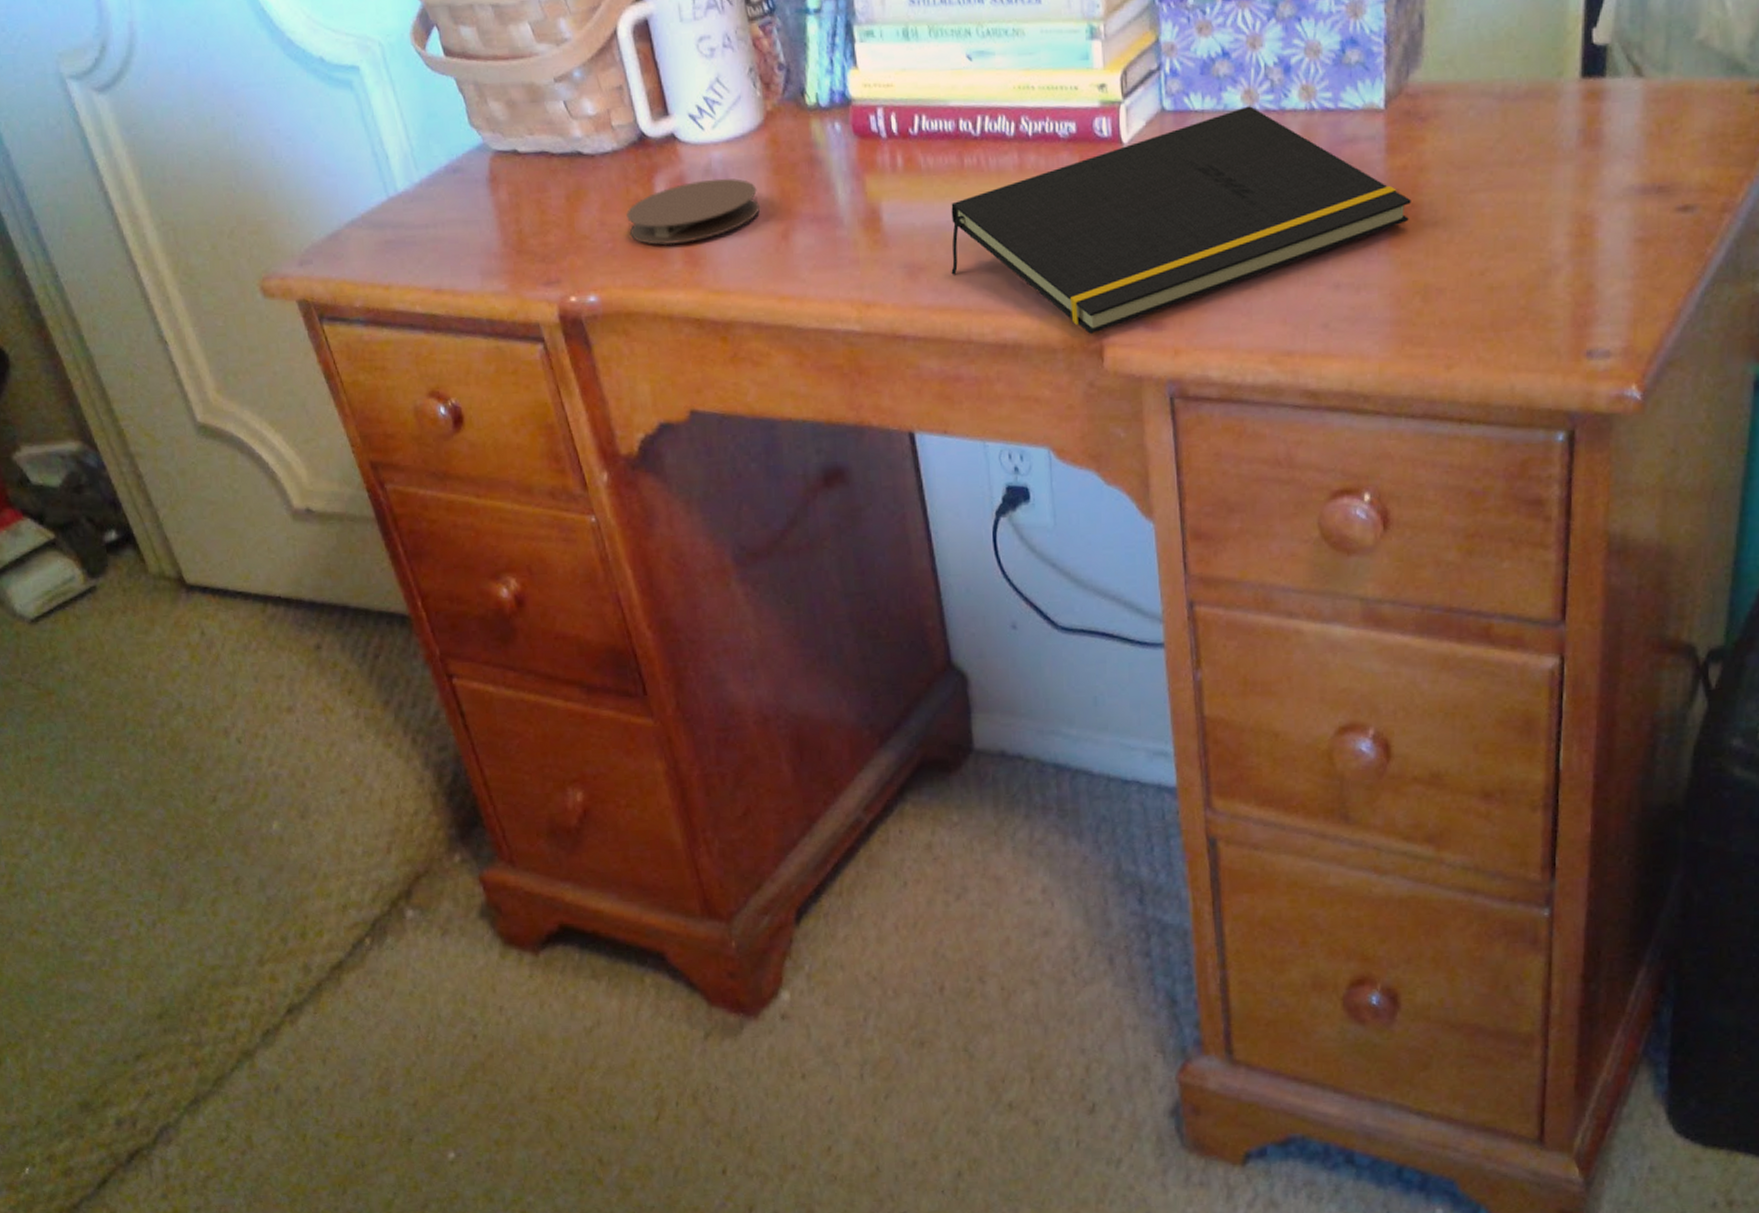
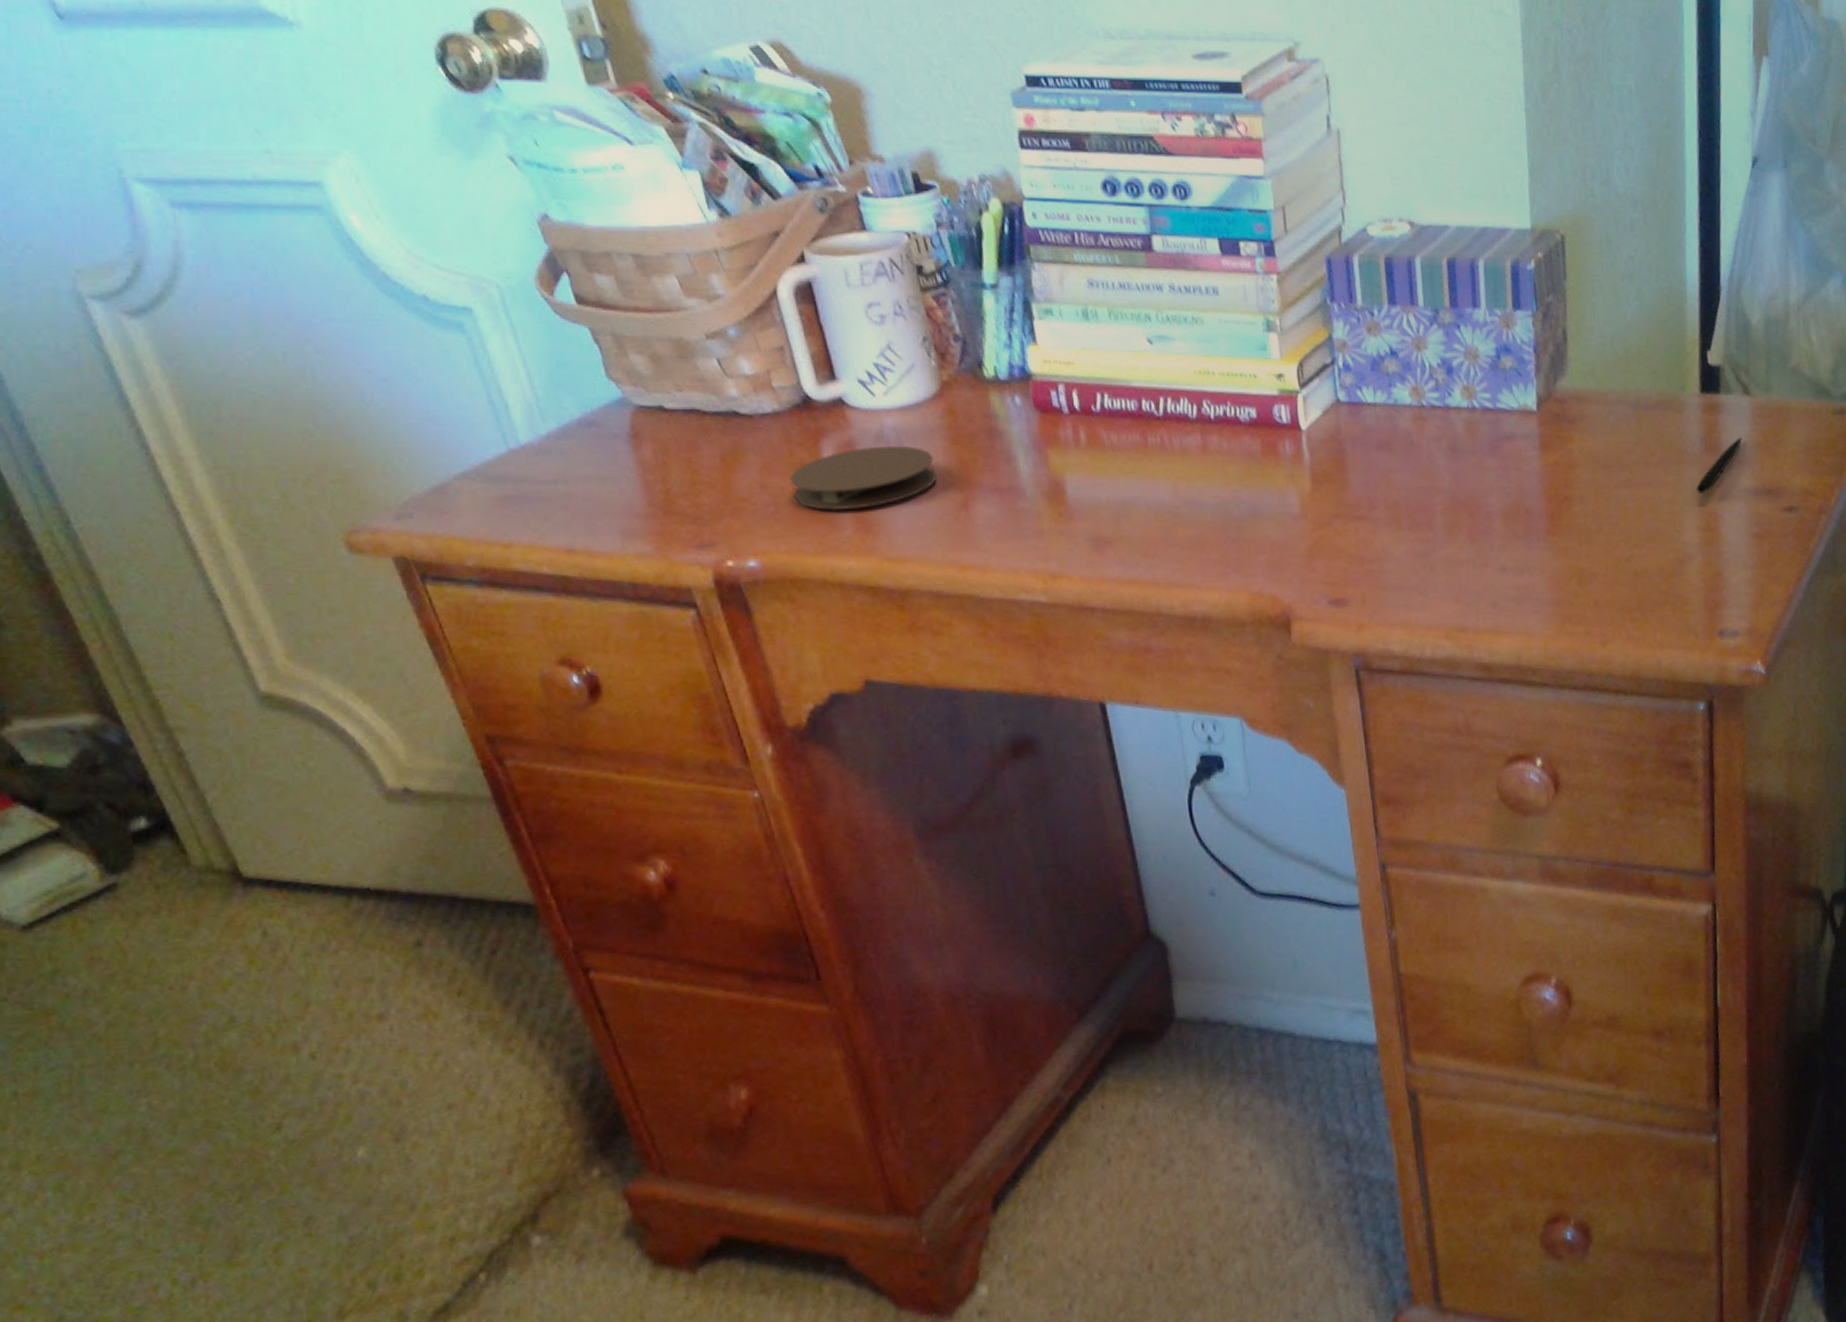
notepad: present [951,106,1411,334] -> none [1136,402,1564,609]
pen: none [1569,127,1630,194] -> present [1696,437,1743,493]

